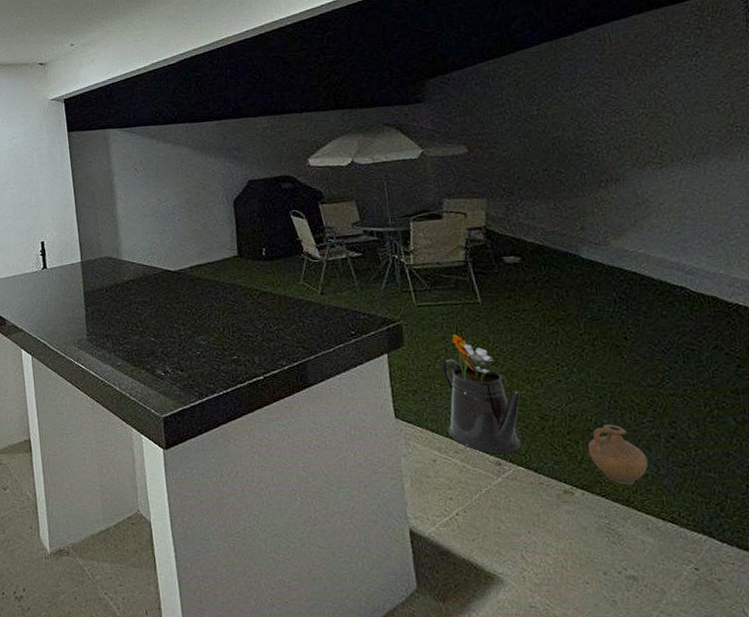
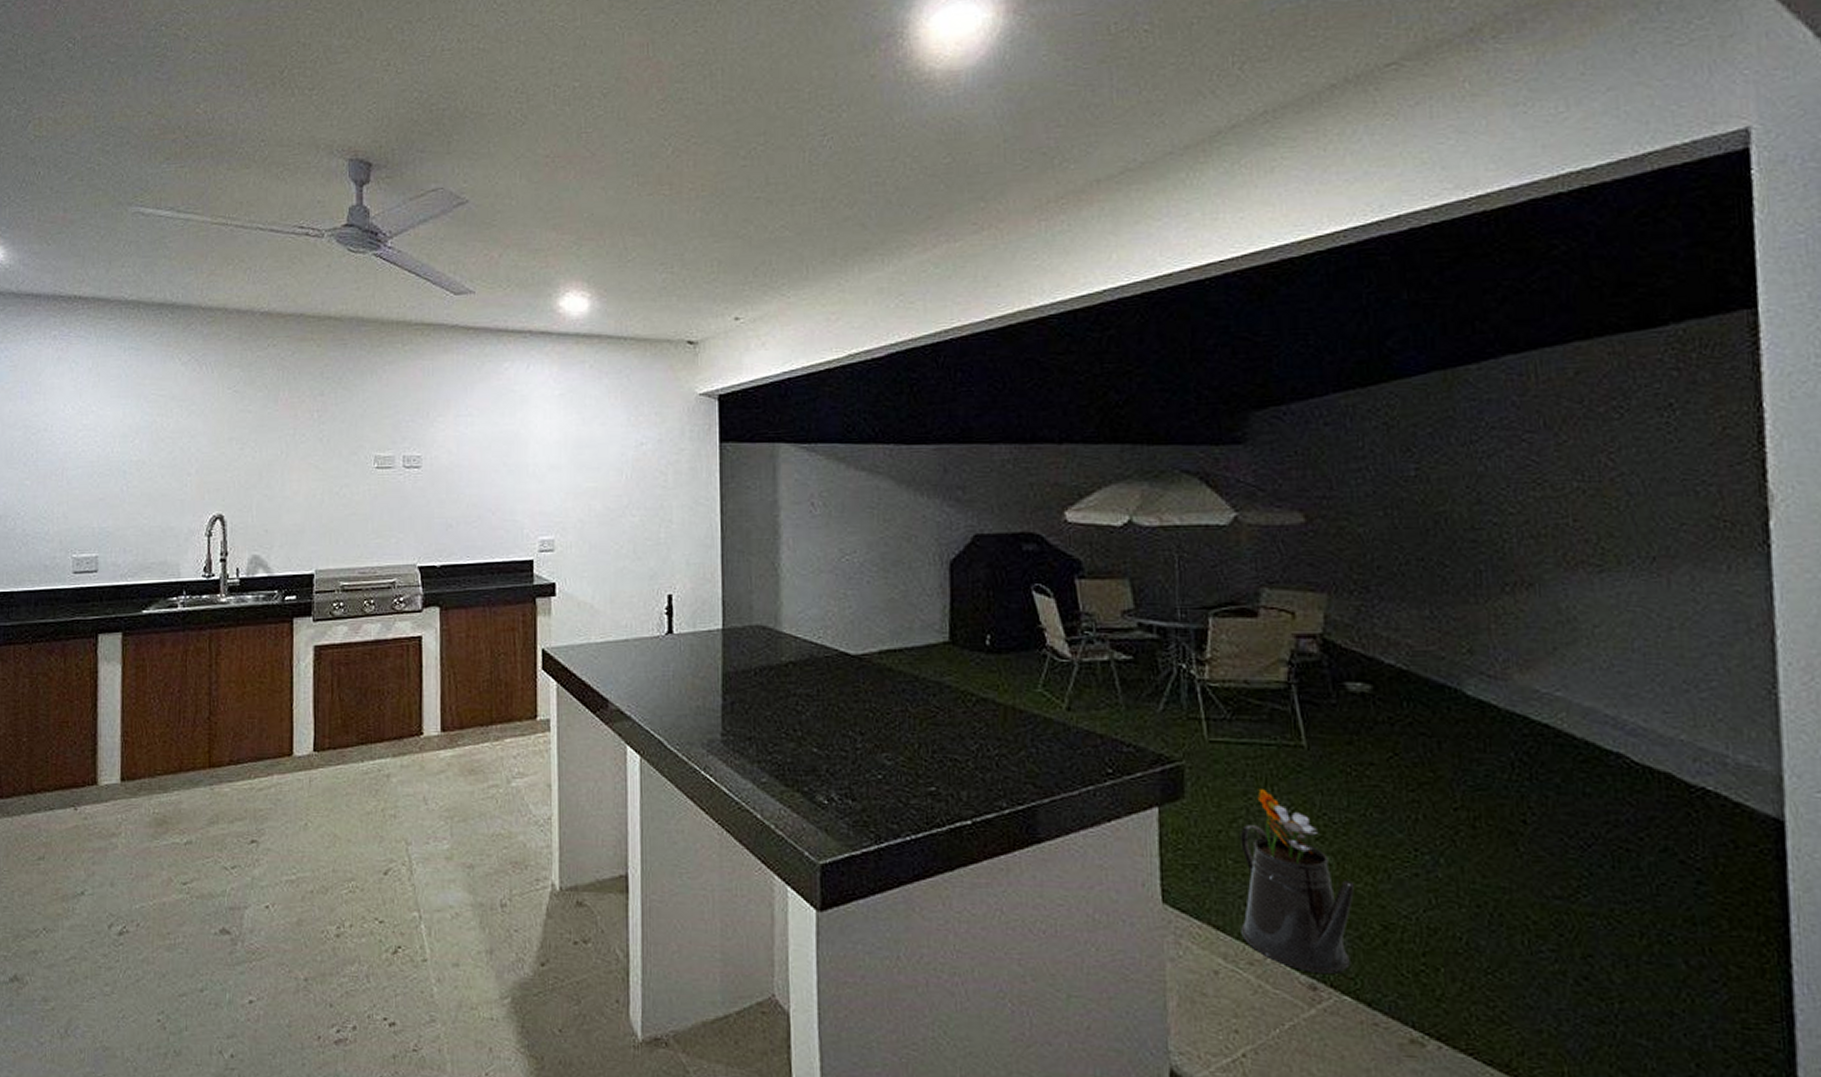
ceramic jug: present [587,424,648,486] -> none [1452,948,1544,1043]

